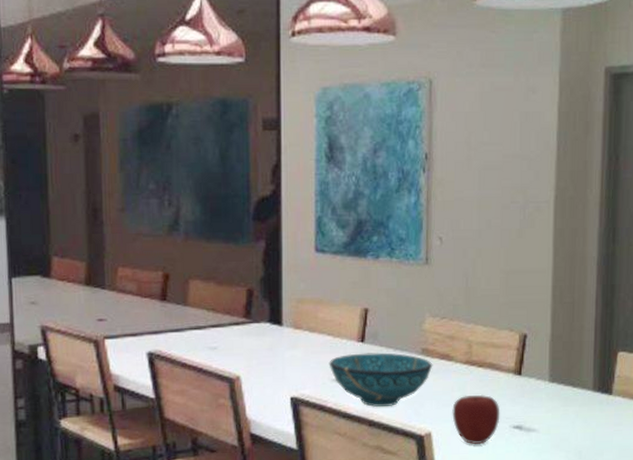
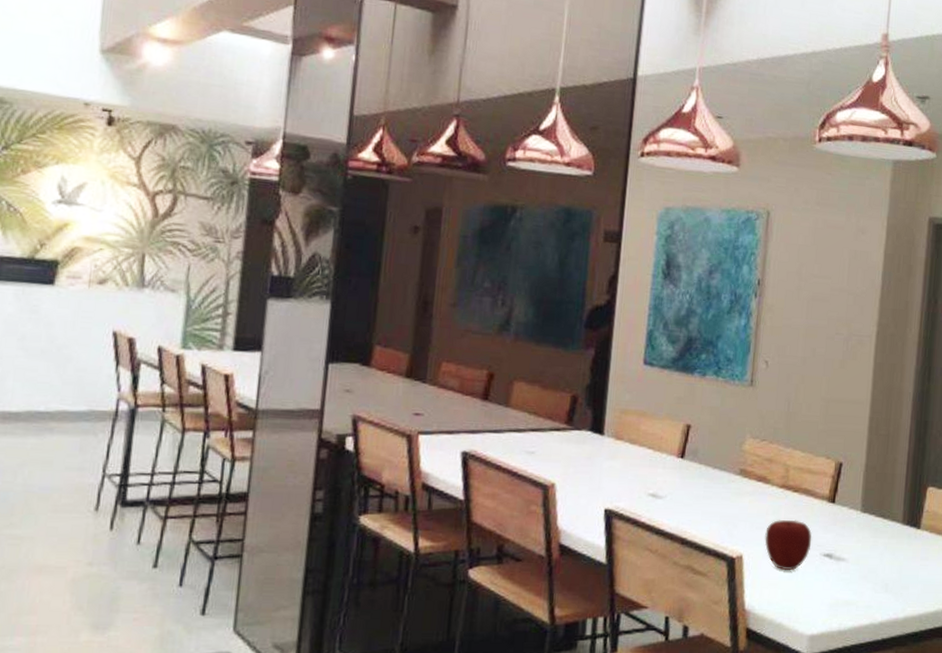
decorative bowl: present [329,352,433,408] -> none [646,468,750,527]

